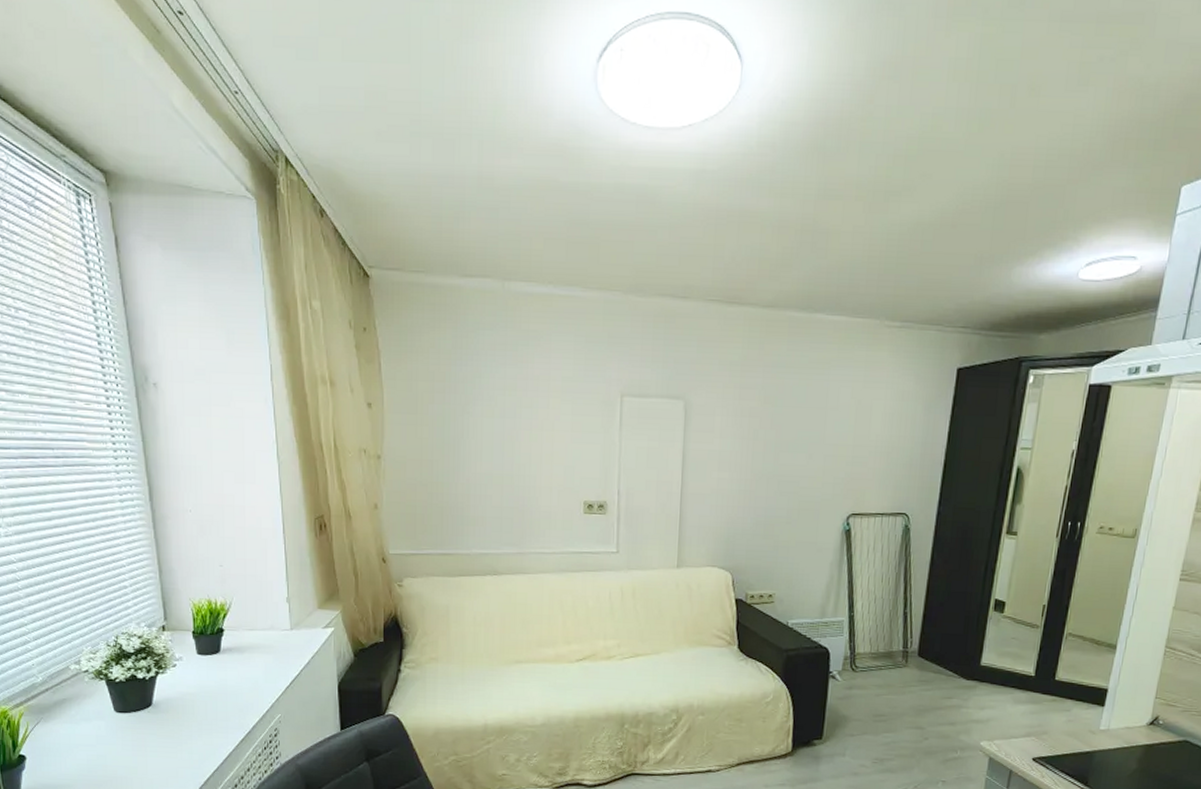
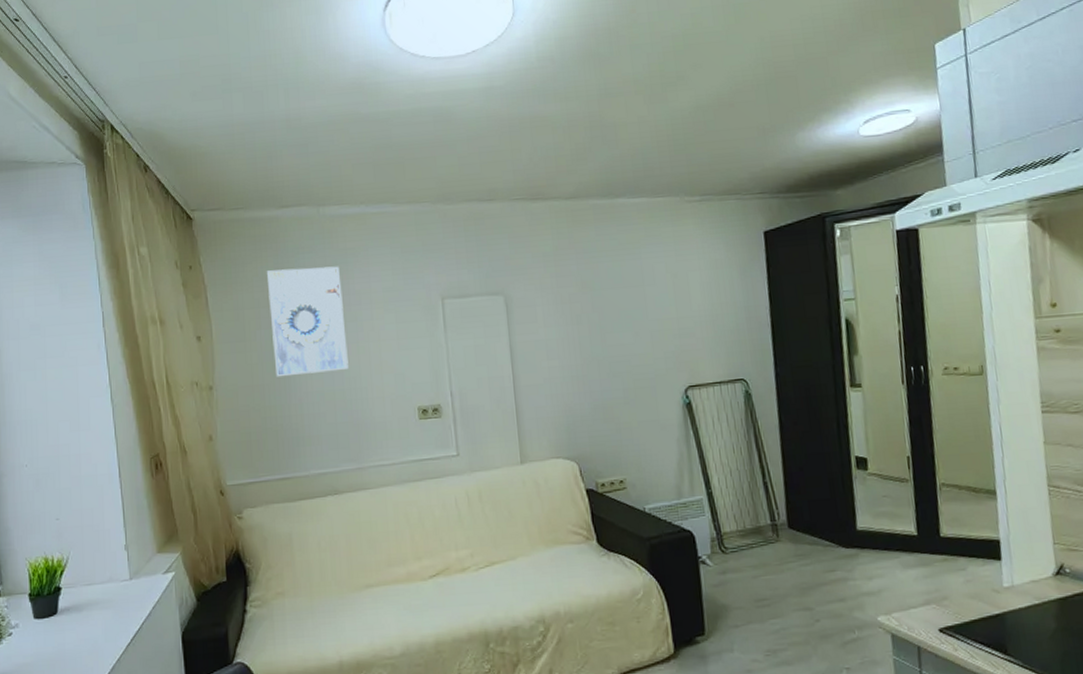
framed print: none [443,343,520,456] -> present [266,266,349,377]

